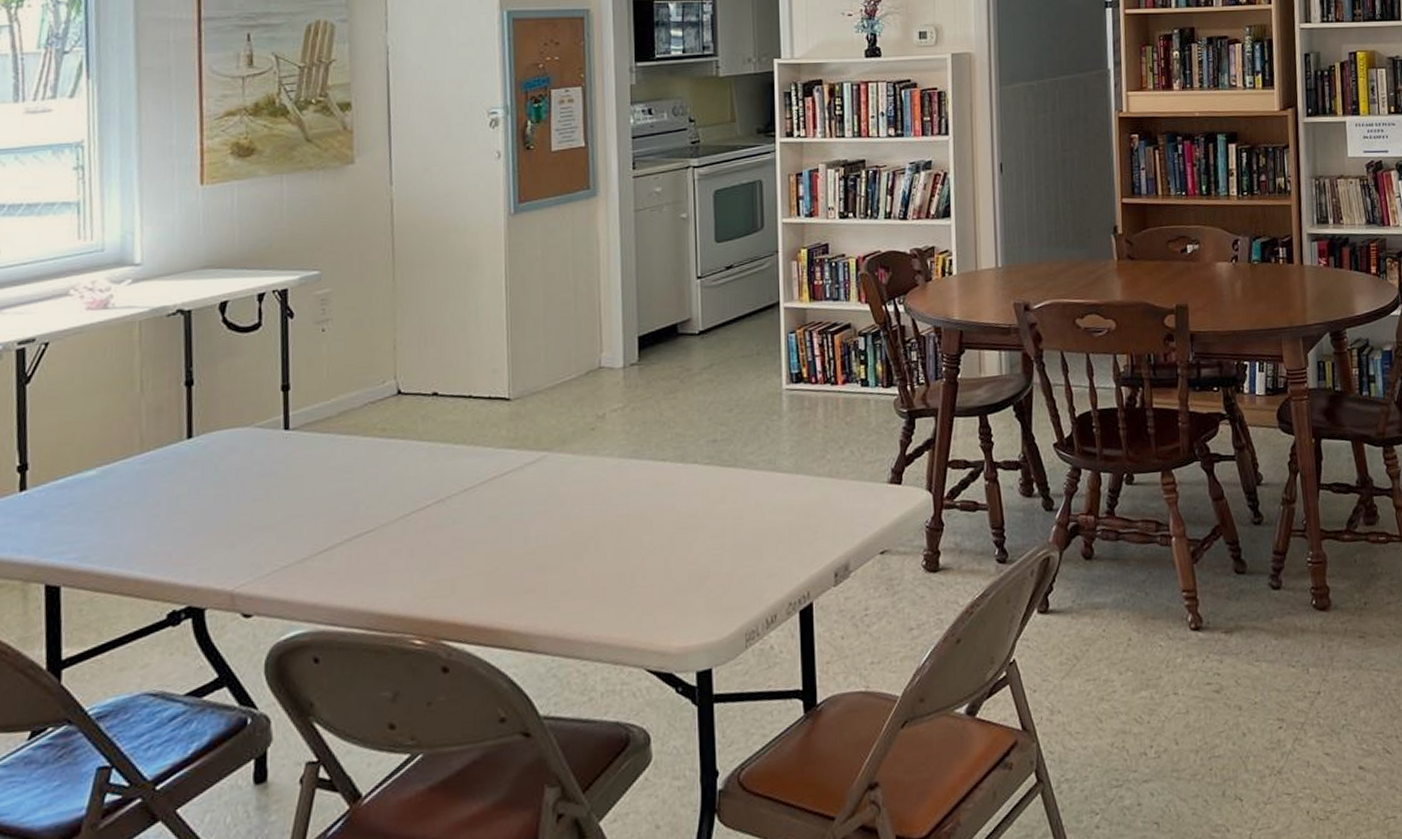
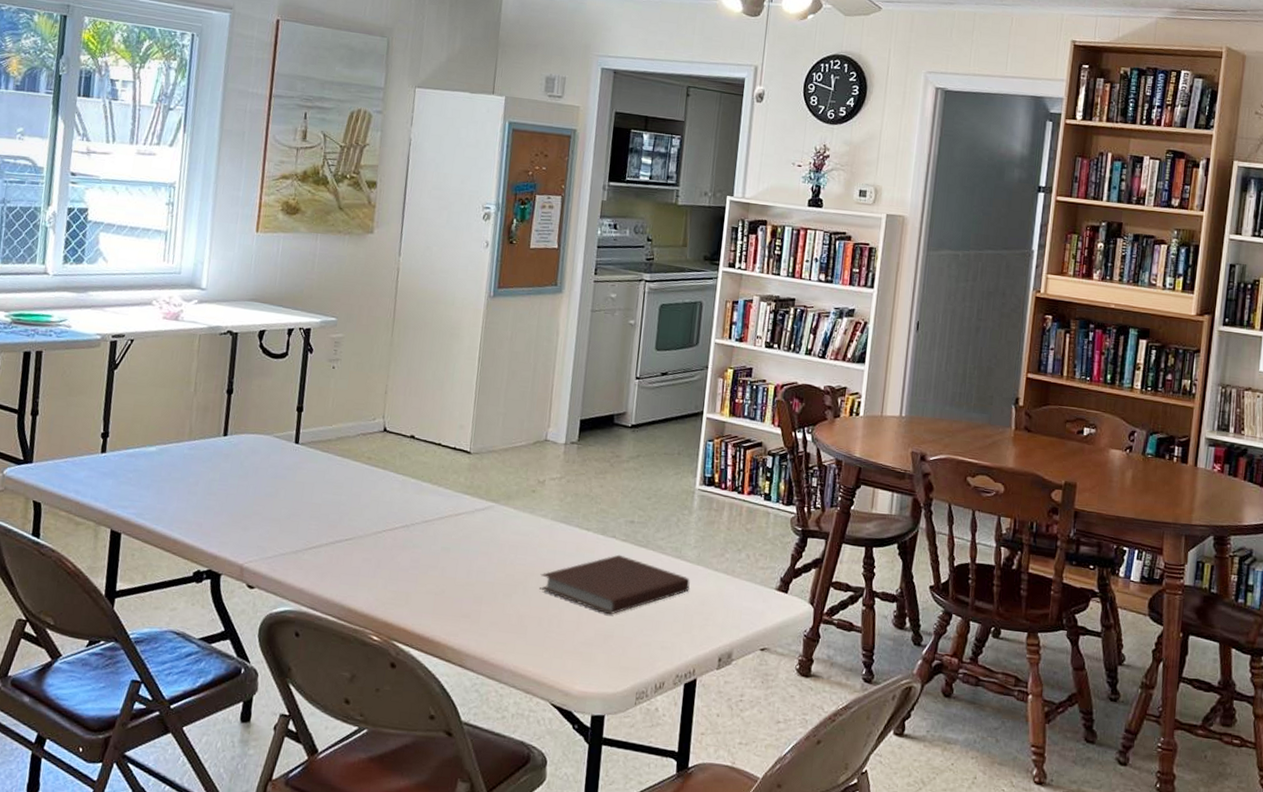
notebook: none [614,481,791,553] -> present [540,554,690,615]

